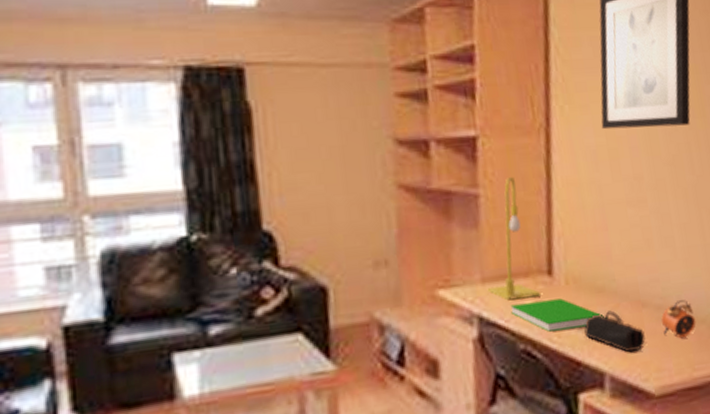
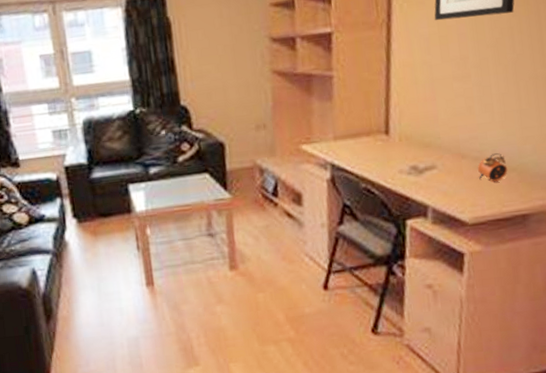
table lamp: present [487,177,541,301] -> none [338,62,380,153]
book: present [510,298,604,332] -> none [355,151,430,176]
pencil case: present [584,310,646,353] -> none [413,160,463,192]

